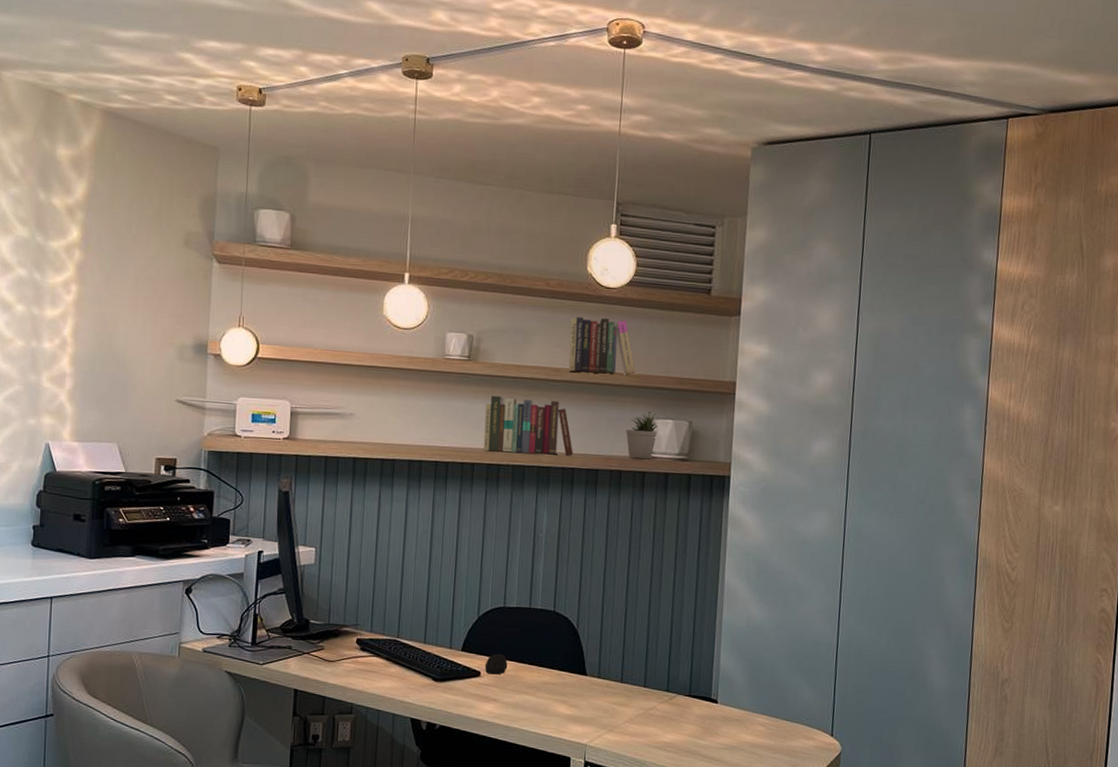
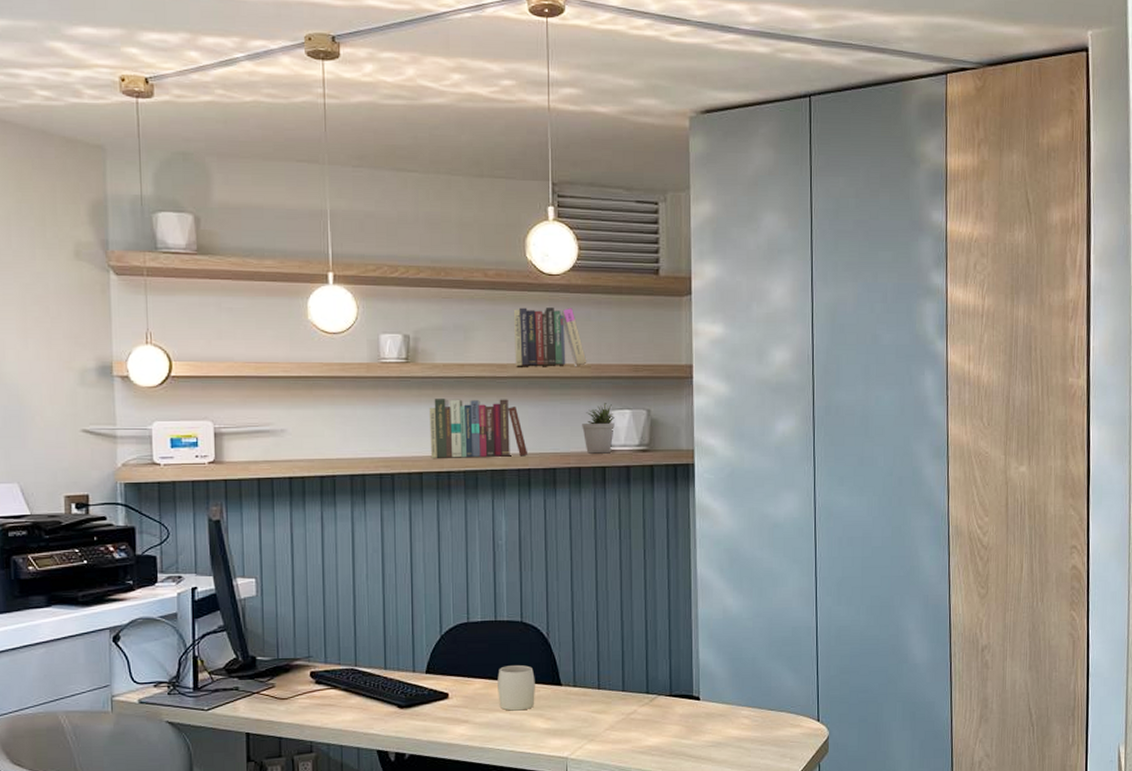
computer mouse: present [484,653,508,674] -> none [452,672,477,695]
mug: none [526,651,562,696] -> present [498,665,535,711]

